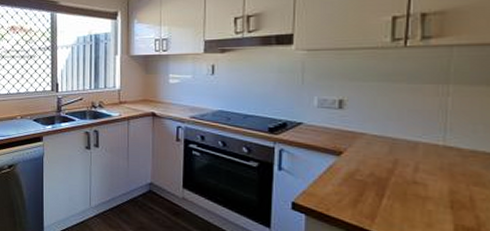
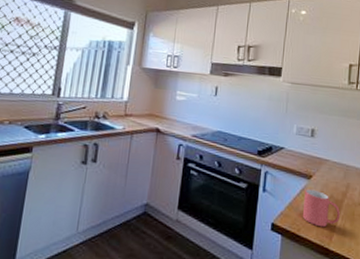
mug: none [331,166,385,208] -> present [302,189,340,228]

